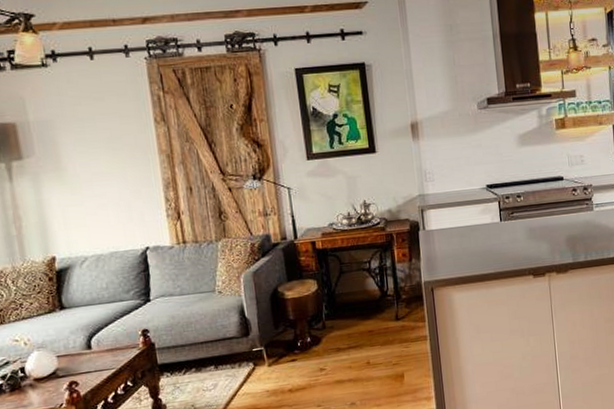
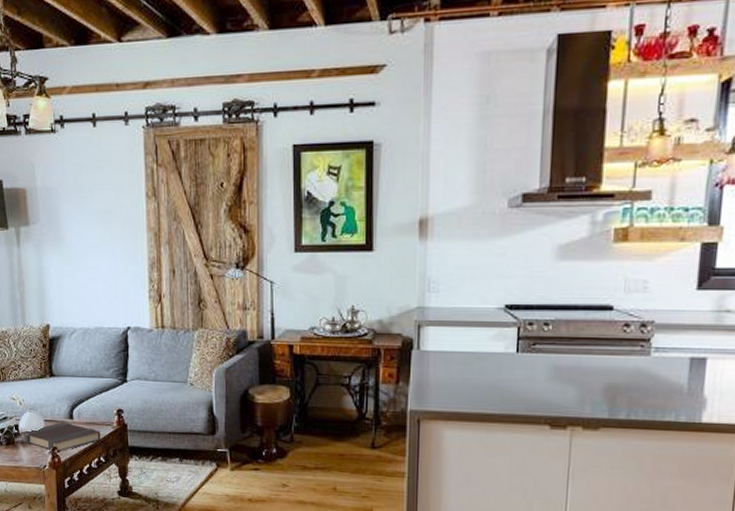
book: none [28,353,126,388] -> present [21,422,101,452]

